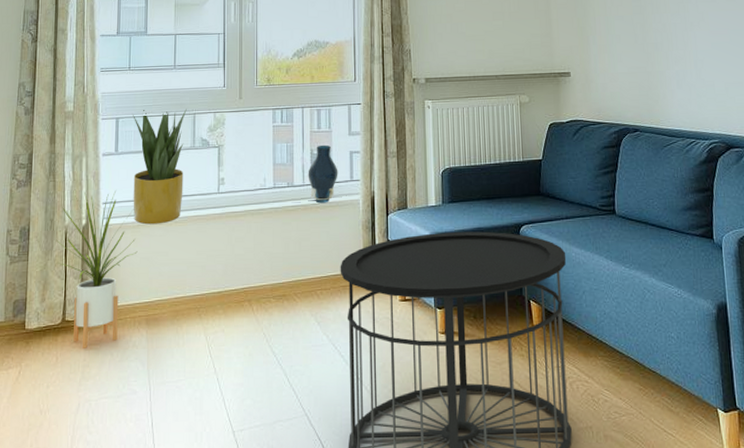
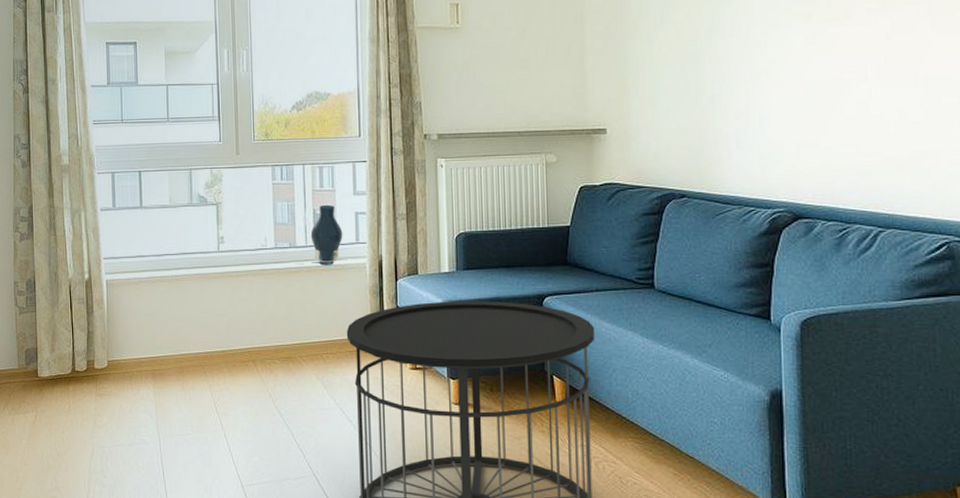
house plant: present [56,190,139,350] -> none [61,246,140,399]
planter: present [133,108,187,225] -> none [128,163,183,281]

